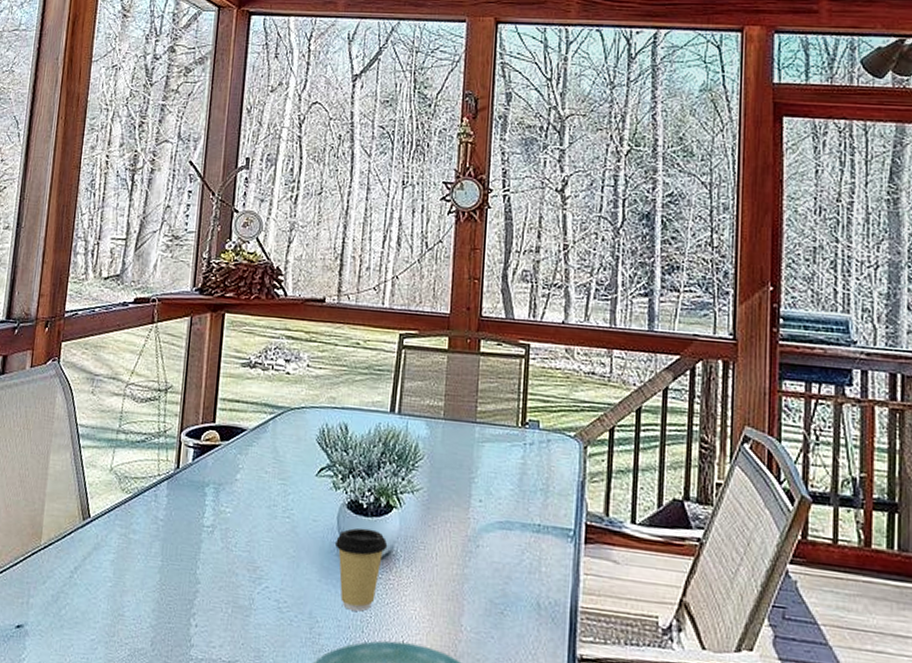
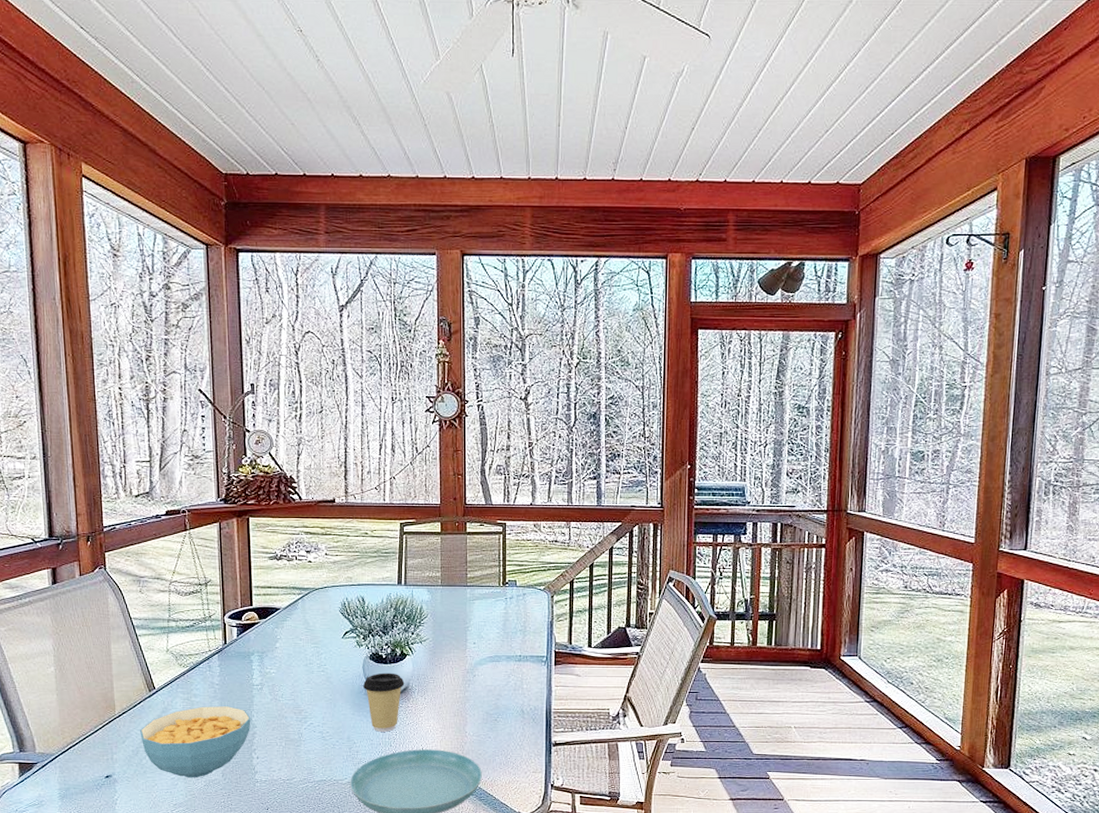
cereal bowl: none [64,546,195,644] -> present [140,706,251,778]

